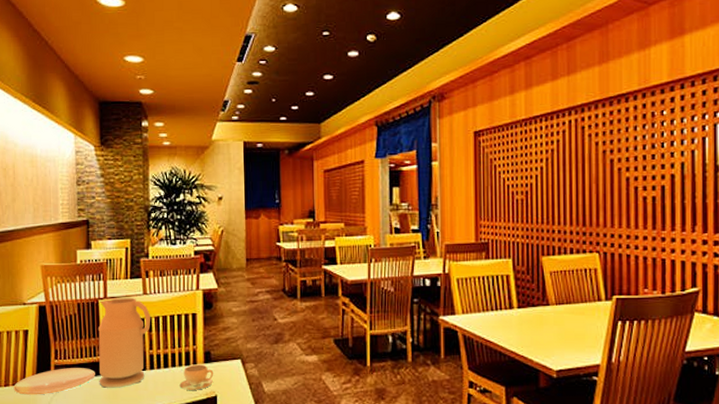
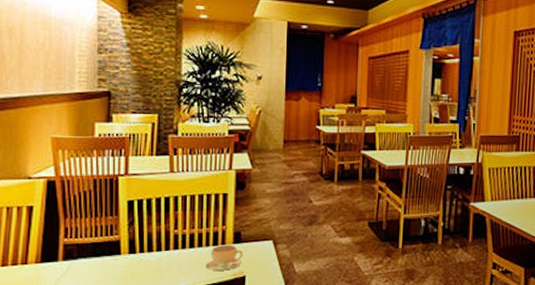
plate: present [13,368,95,395] -> none [12,247,111,276]
water jug: present [98,298,151,388] -> none [115,175,178,268]

